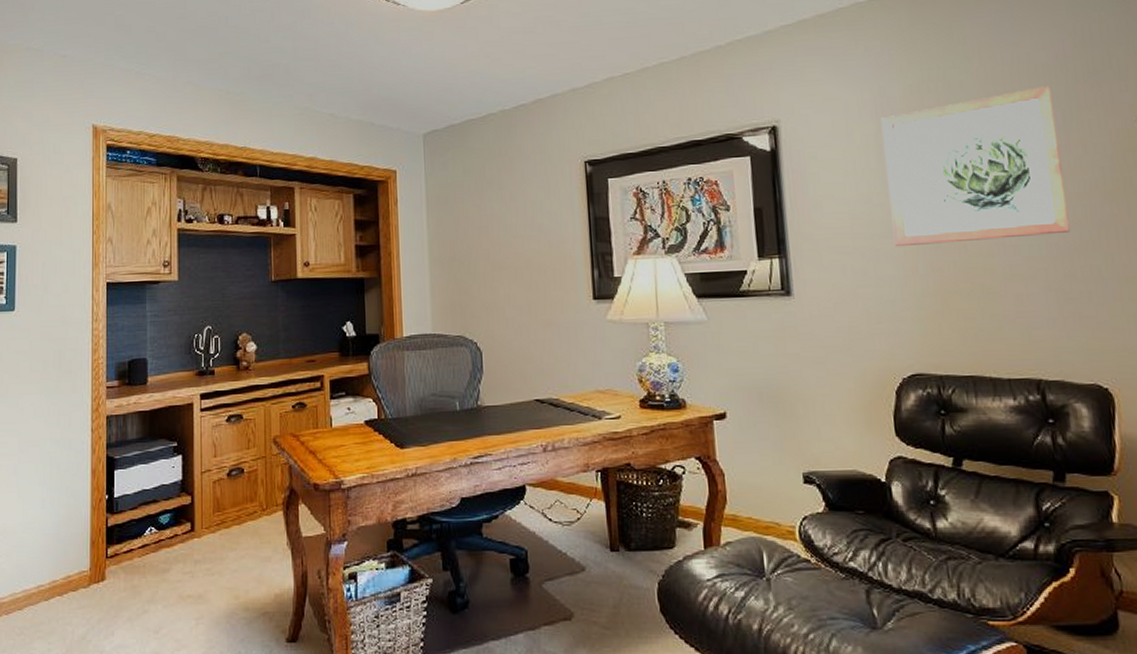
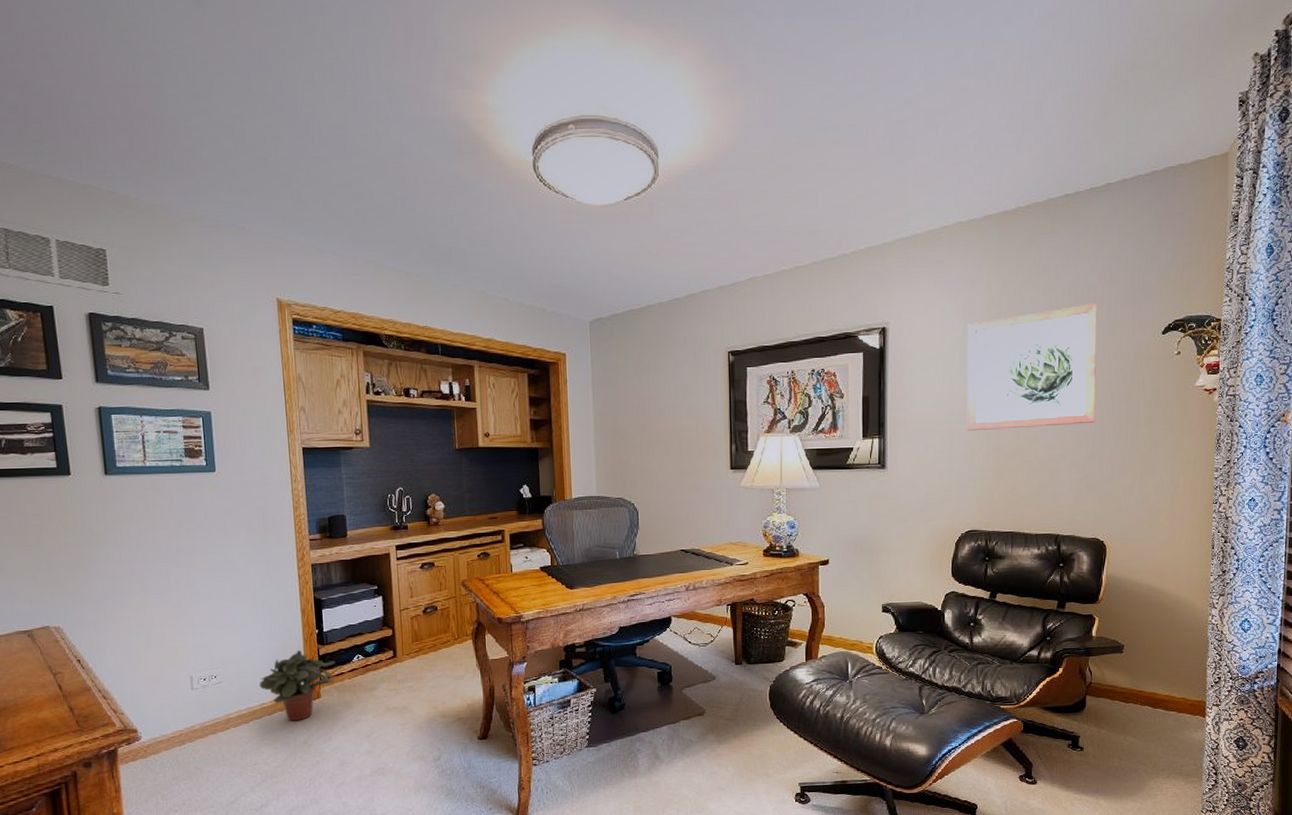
potted plant: none [38,520,125,610] -> present [259,650,336,722]

